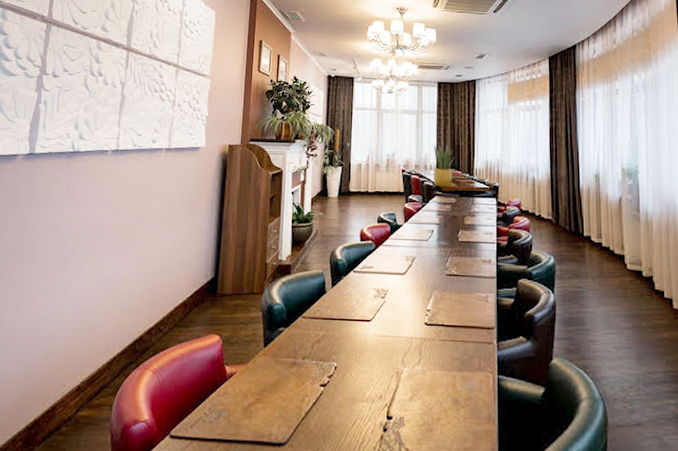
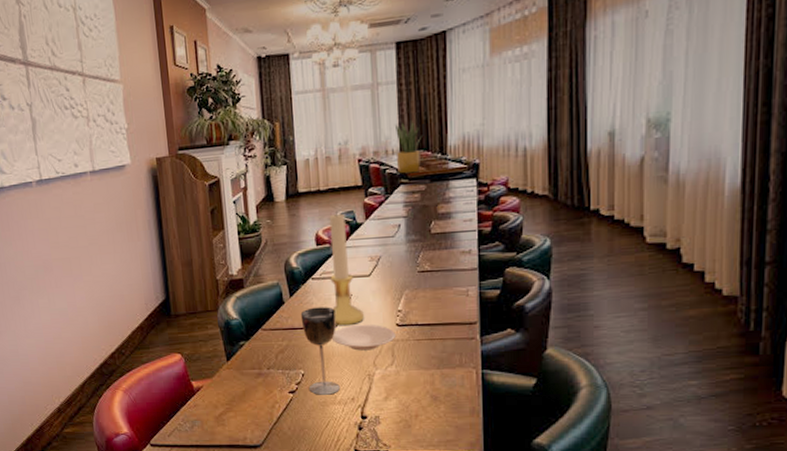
wine glass: none [339,299,373,391] -> present [300,307,340,395]
saucer: none [365,320,425,347] -> present [331,324,397,351]
candle holder: none [369,211,397,320] -> present [329,210,364,325]

